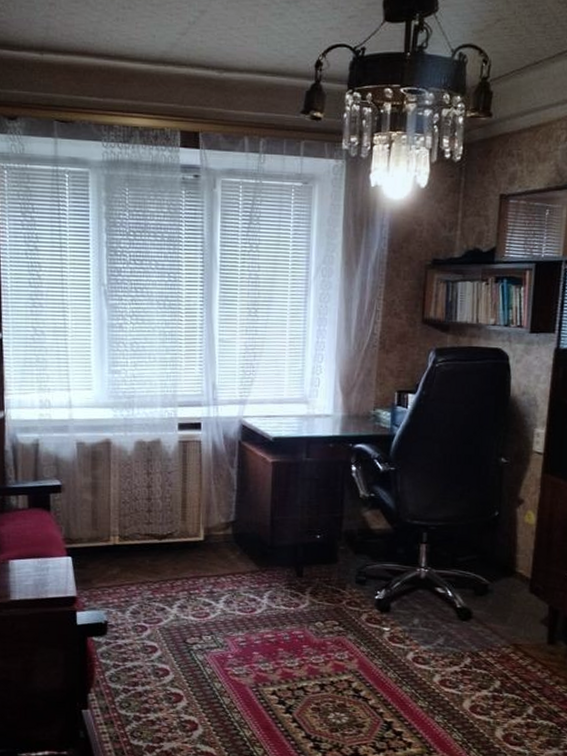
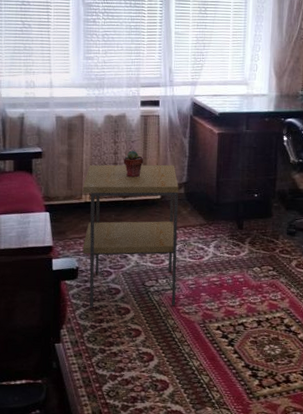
side table: none [110,500,225,669] -> present [82,164,179,308]
potted succulent: none [158,483,183,516] -> present [123,150,144,178]

